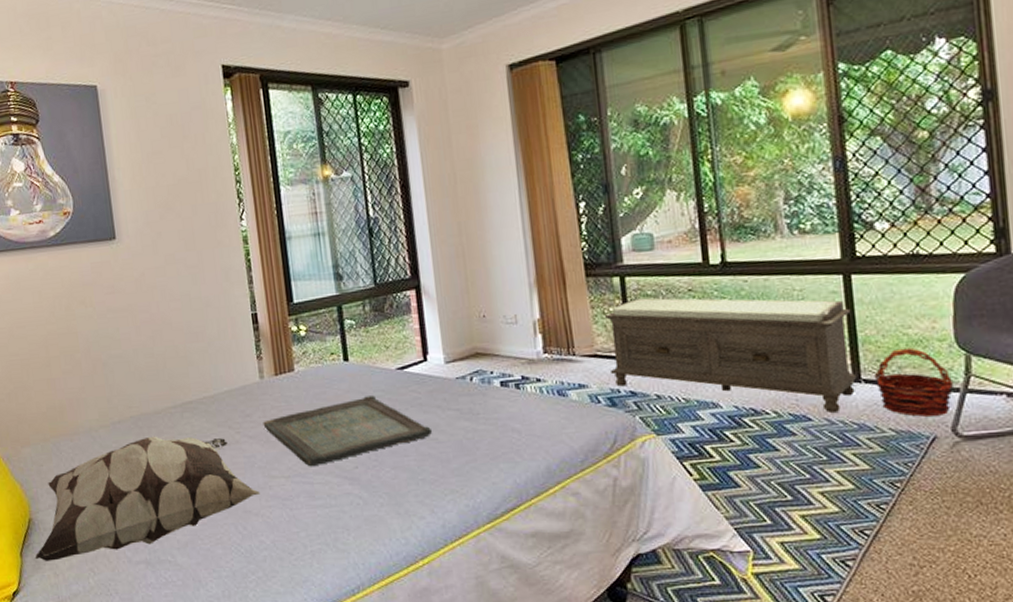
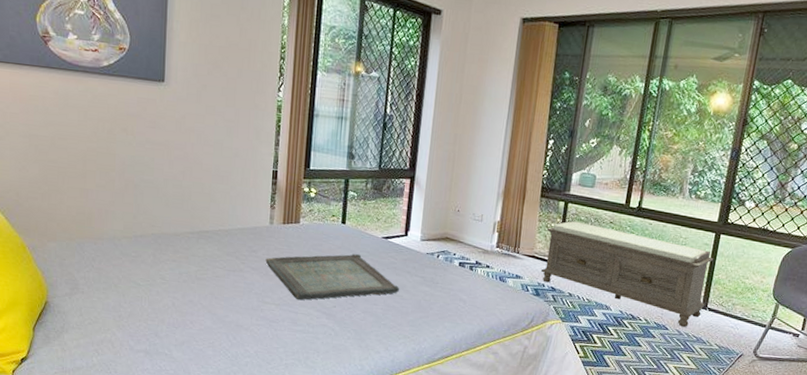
decorative pillow: present [35,436,260,561] -> none [46,252,252,339]
basket: present [874,347,953,417] -> none [715,292,764,341]

